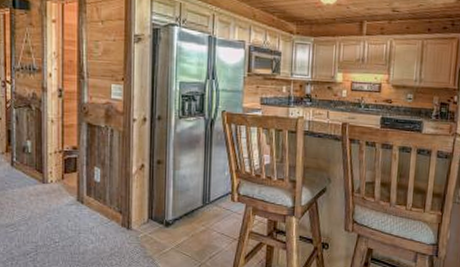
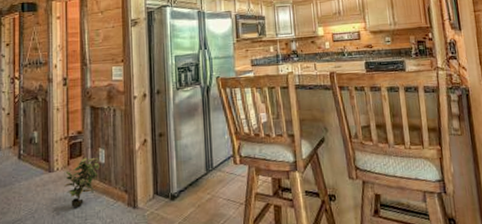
potted plant: none [58,174,95,220] -> present [64,157,100,207]

